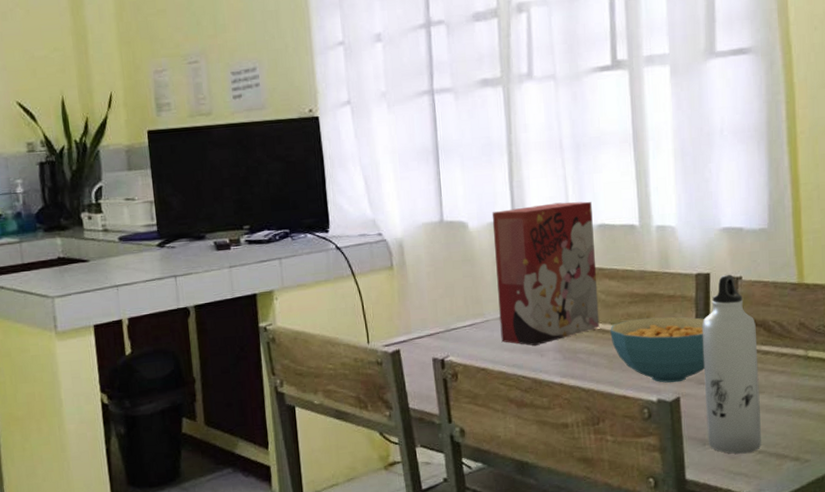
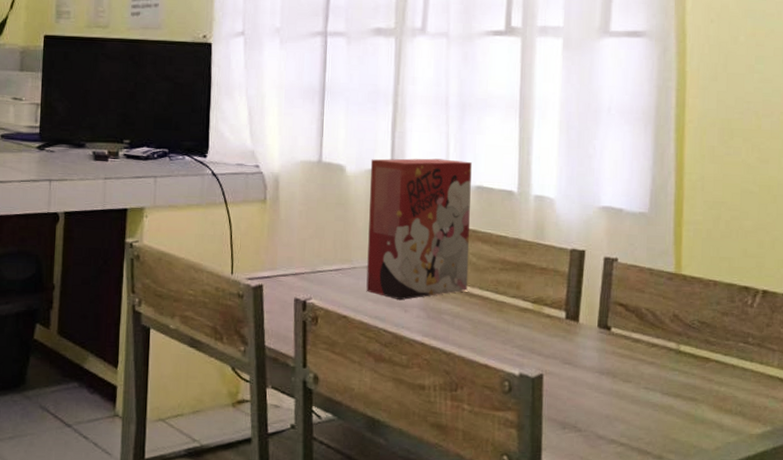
cereal bowl: present [610,316,706,383] -> none [478,287,576,359]
water bottle: present [701,274,762,454] -> none [568,254,628,444]

